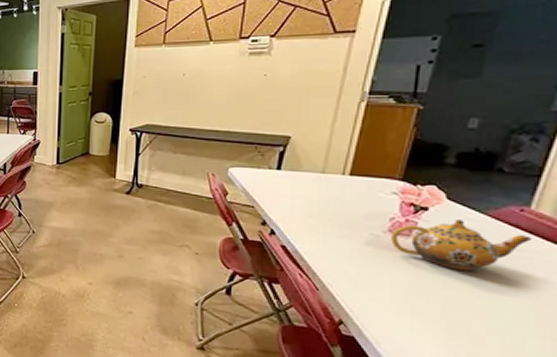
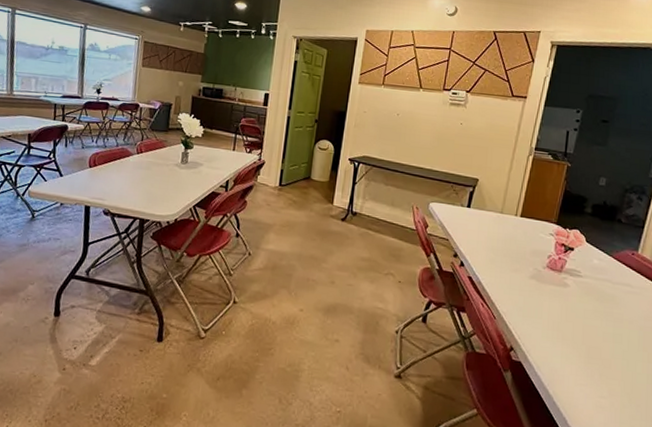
teapot: present [391,220,531,271] -> none [548,259,639,303]

